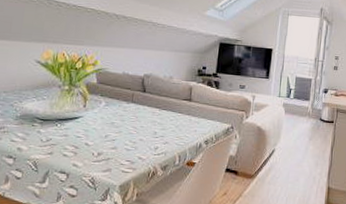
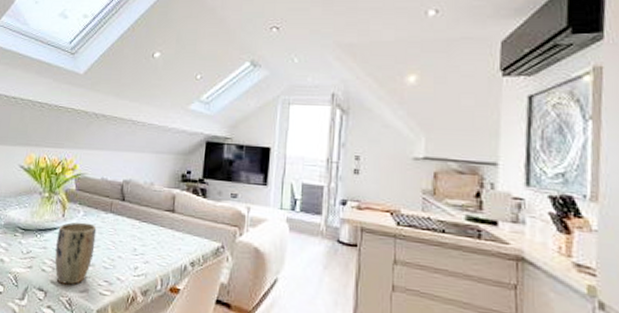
plant pot: none [76,111,119,166] -> present [54,222,97,285]

